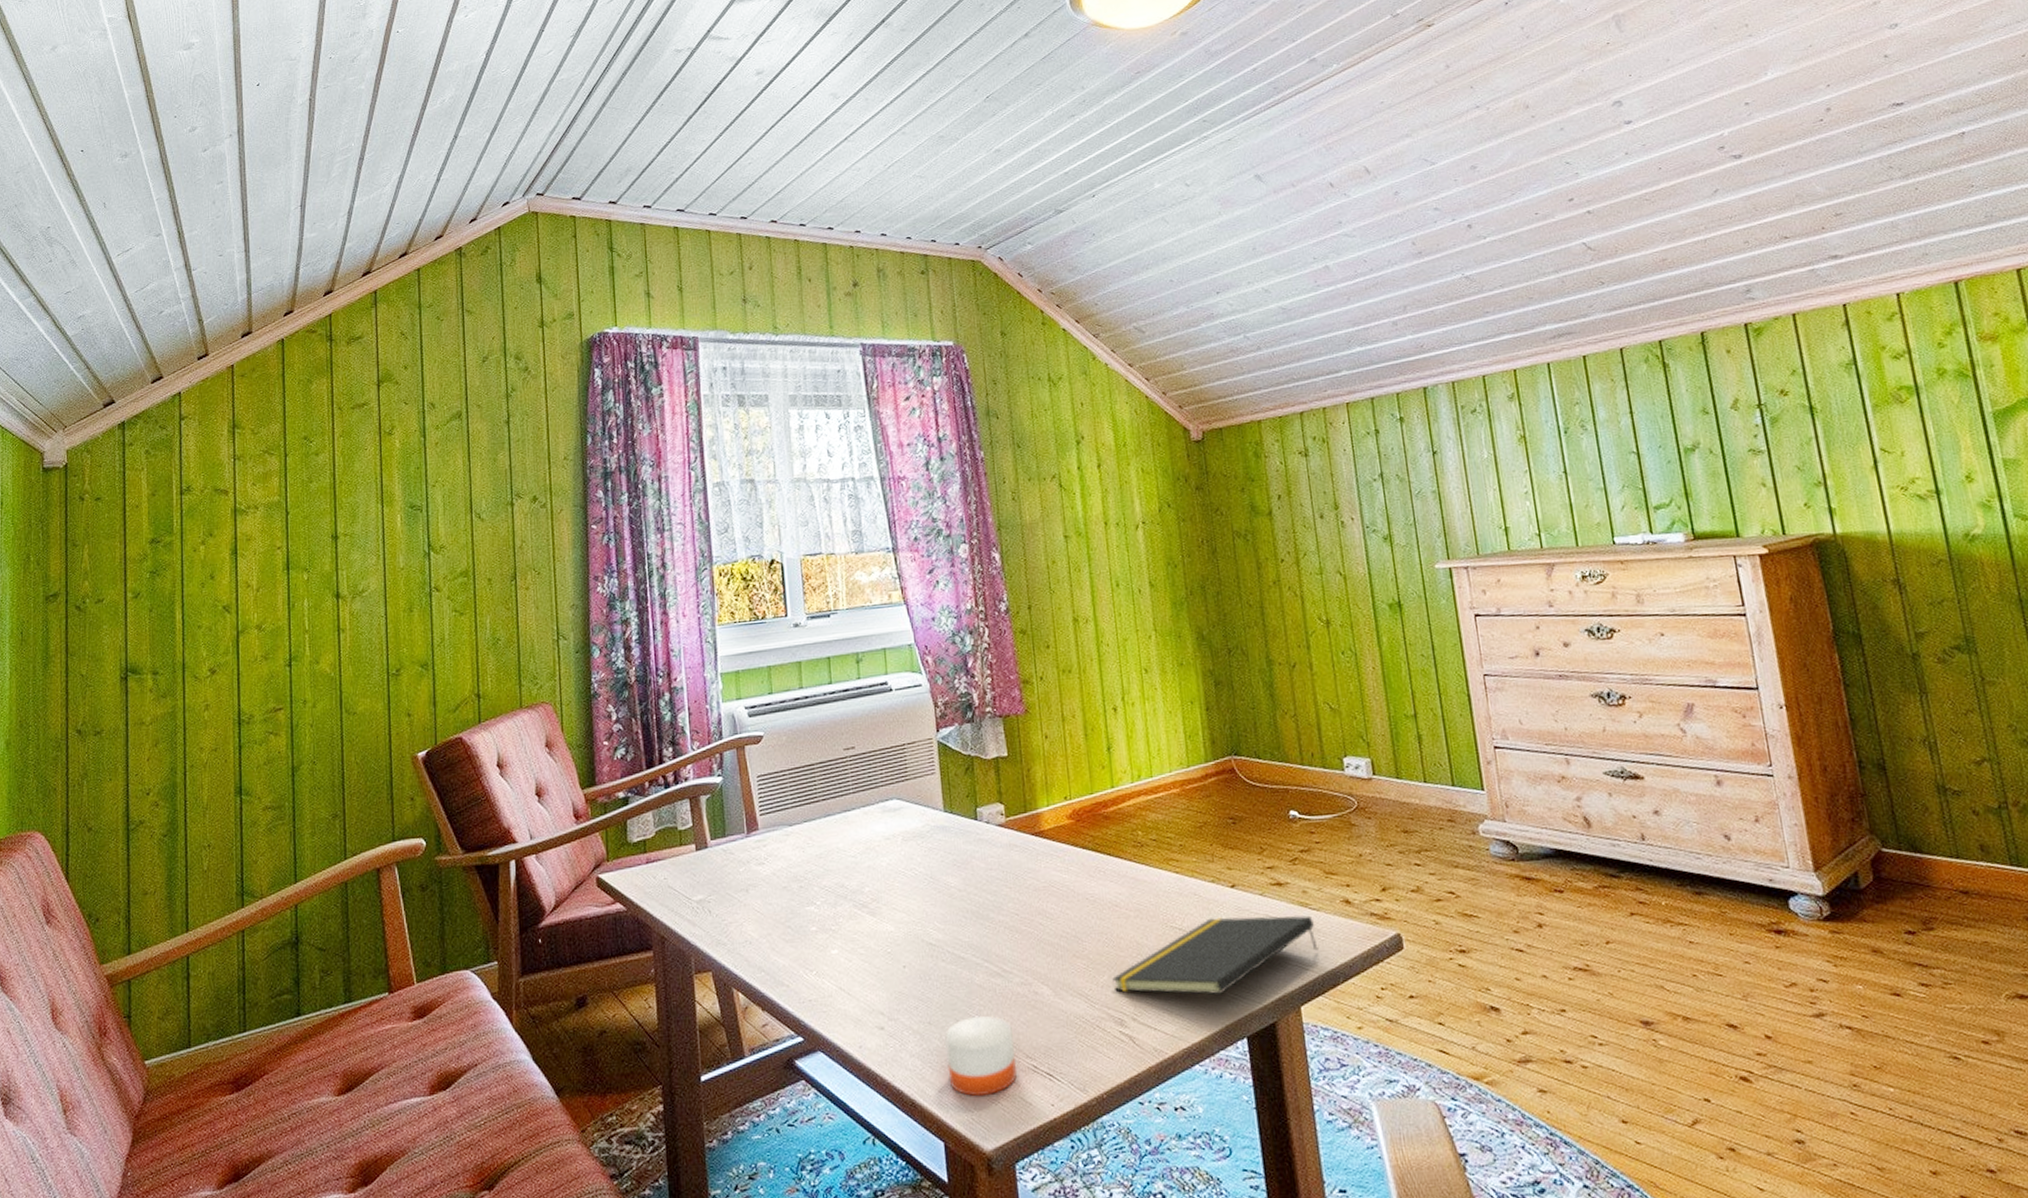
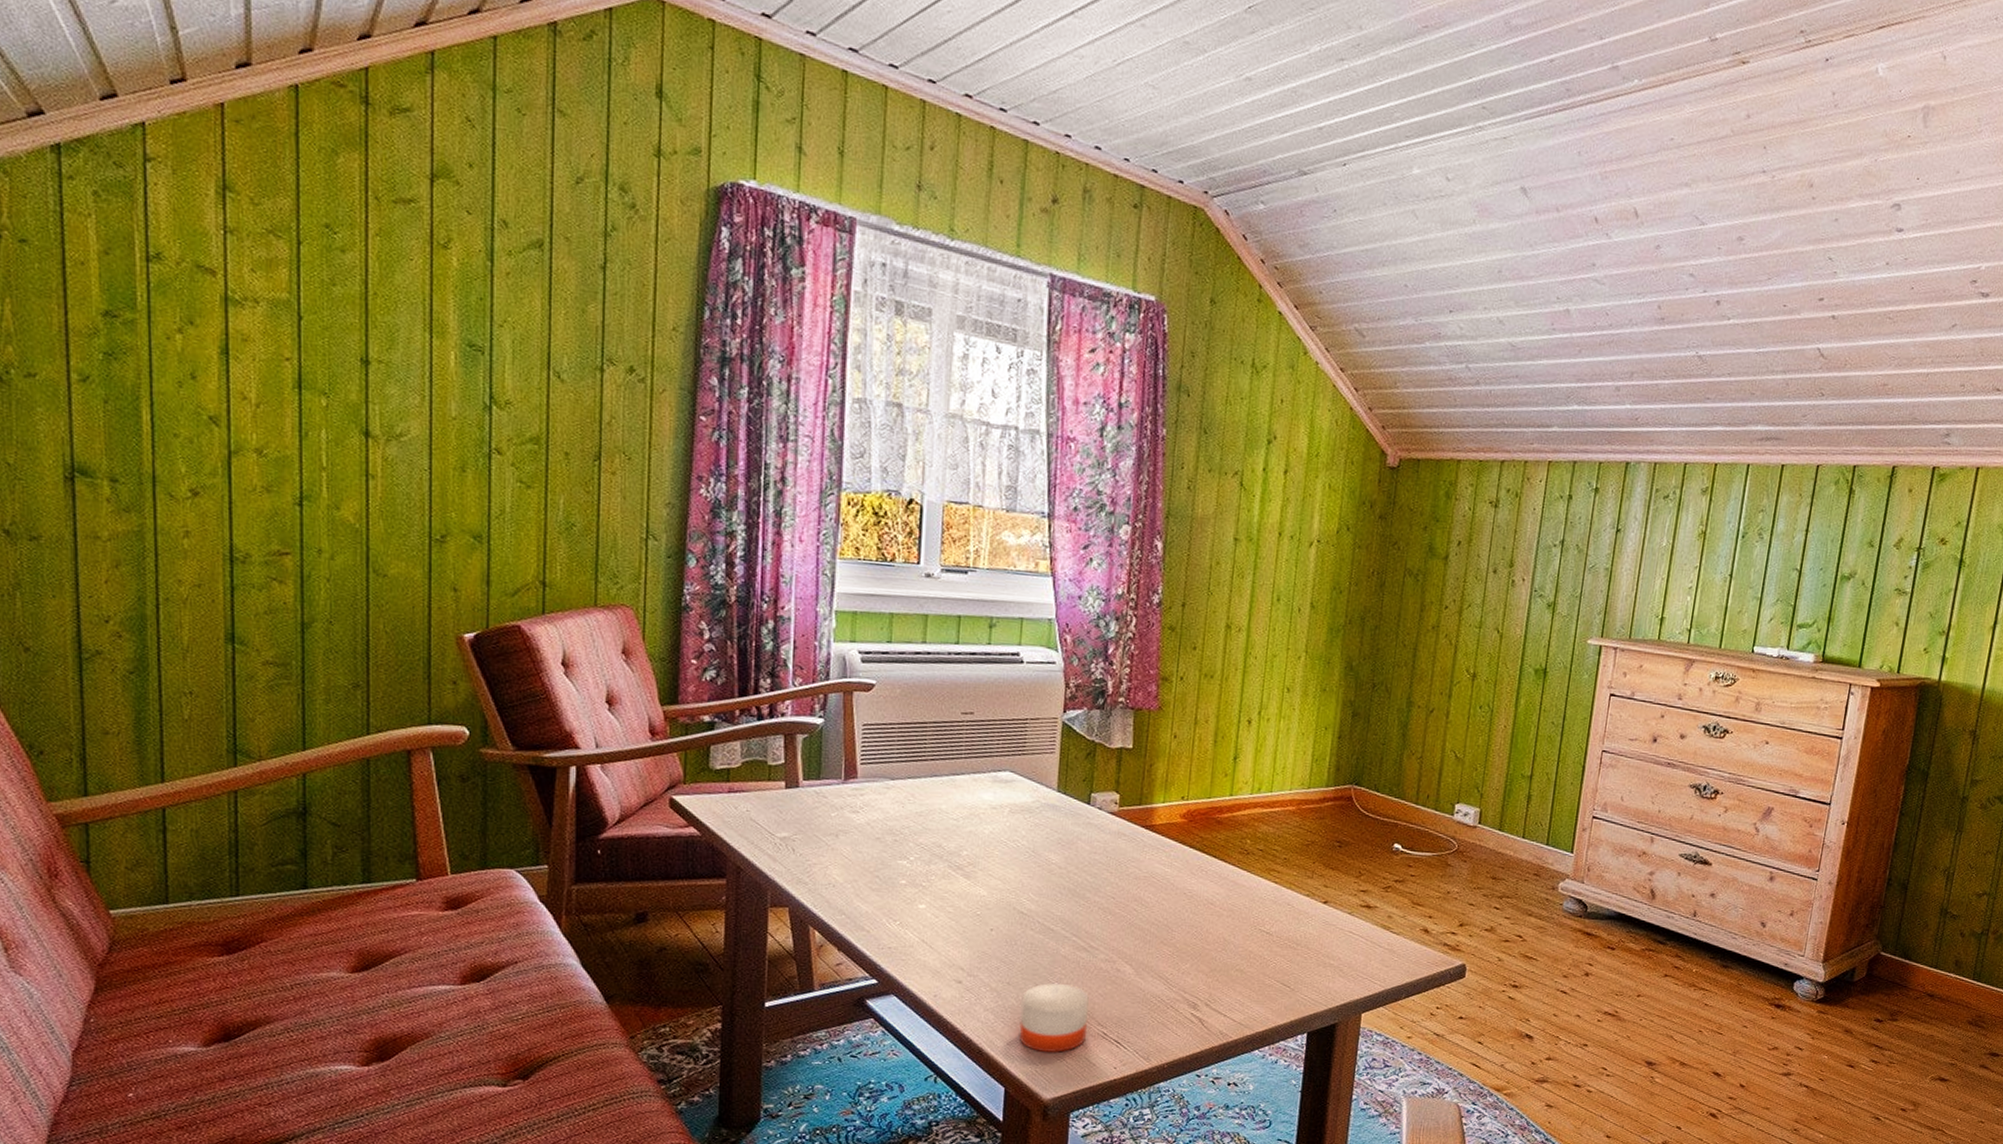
notepad: present [1112,915,1318,995] -> none [1194,927,1392,994]

